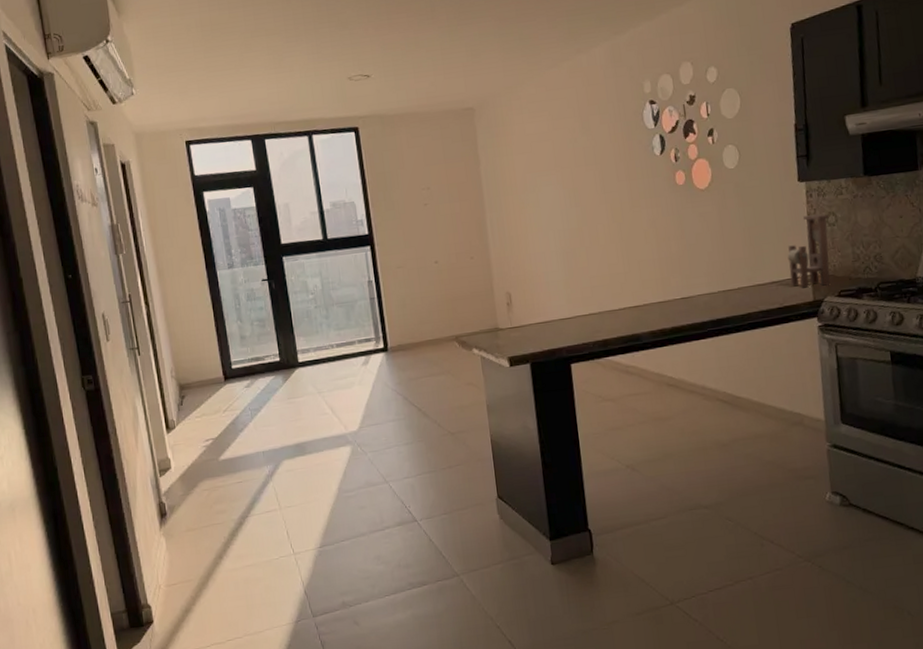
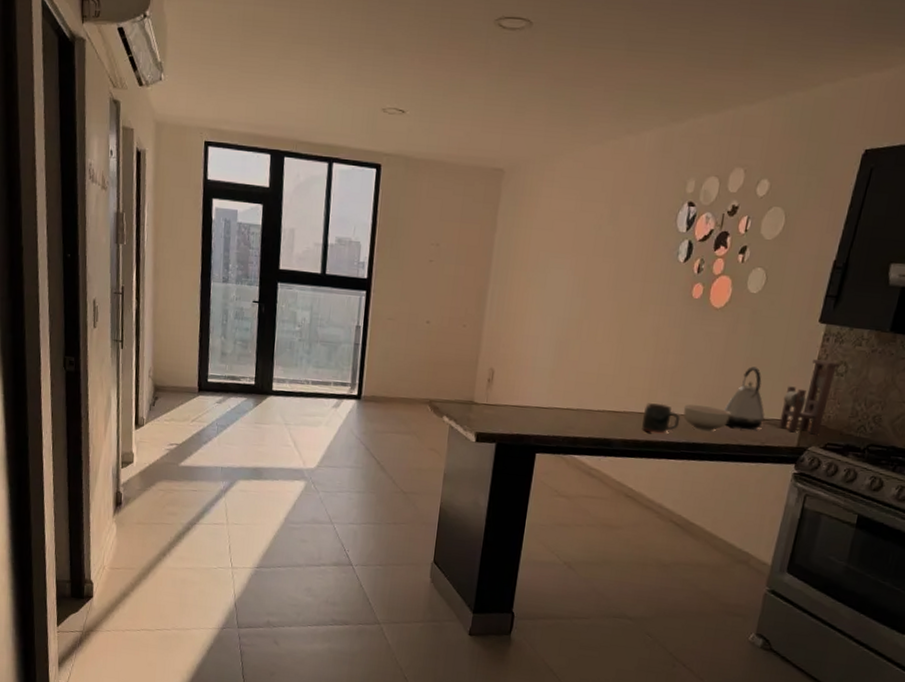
mug: none [662,288,699,320] -> present [642,403,680,434]
bowl: none [698,280,744,306] -> present [683,404,731,432]
kettle: none [735,235,777,296] -> present [723,366,765,430]

